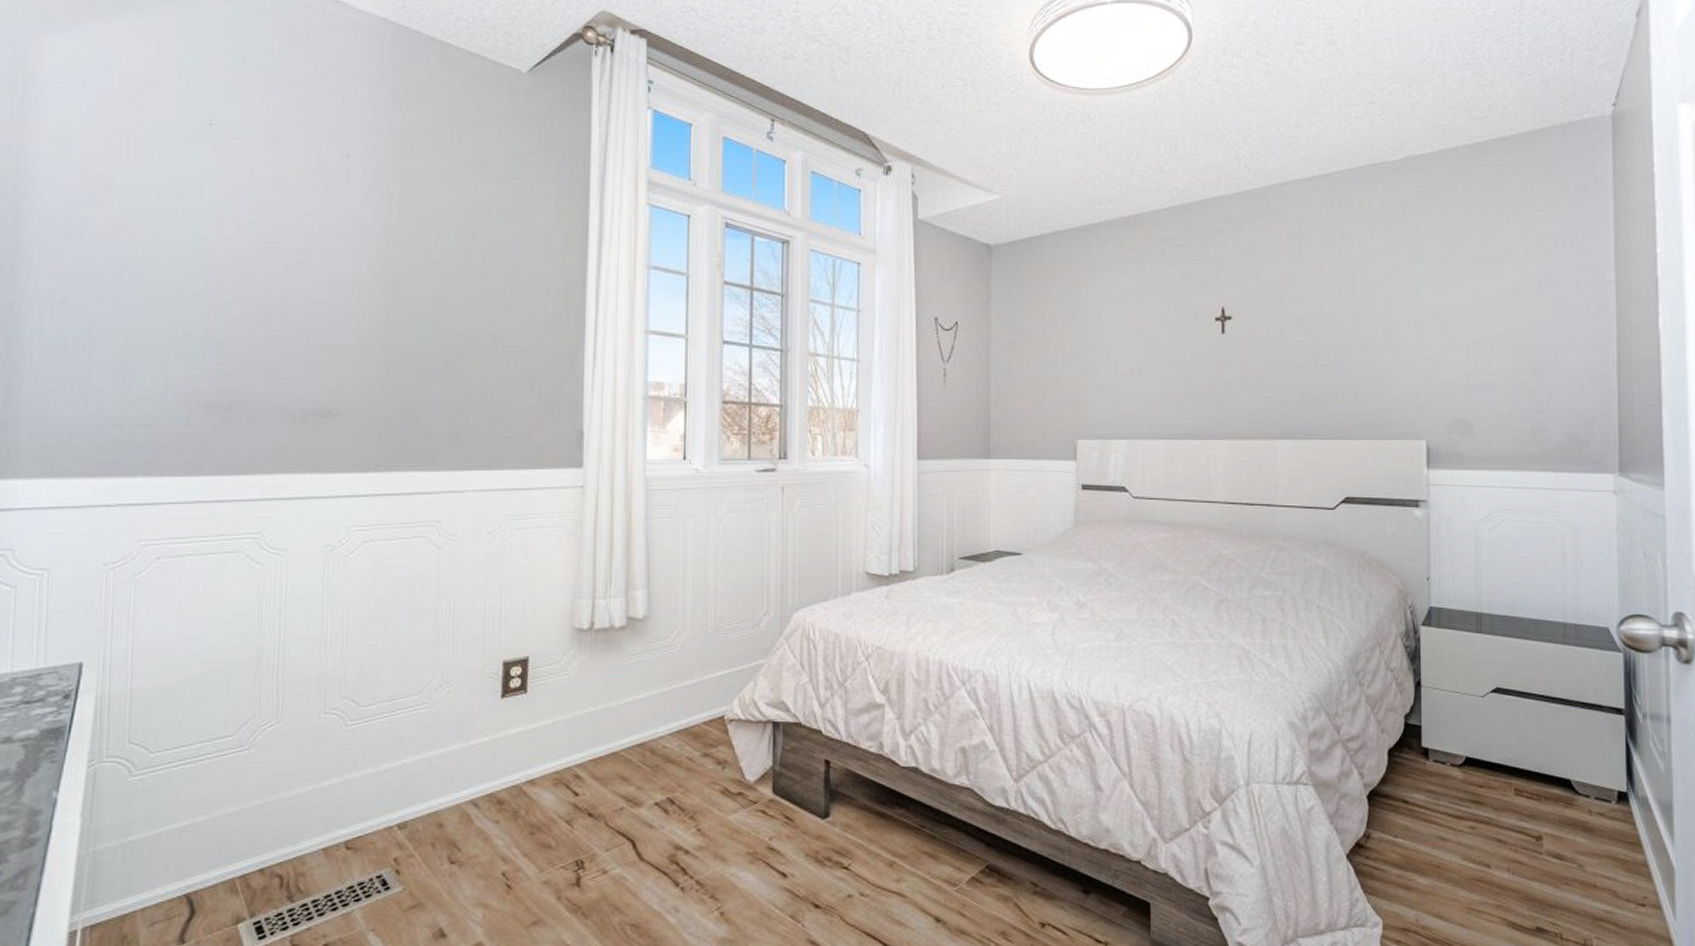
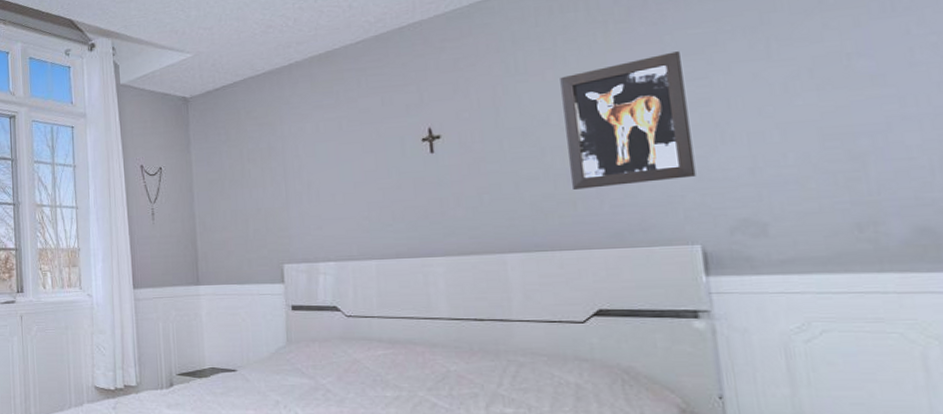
wall art: none [1334,259,1428,381] -> present [560,51,696,190]

